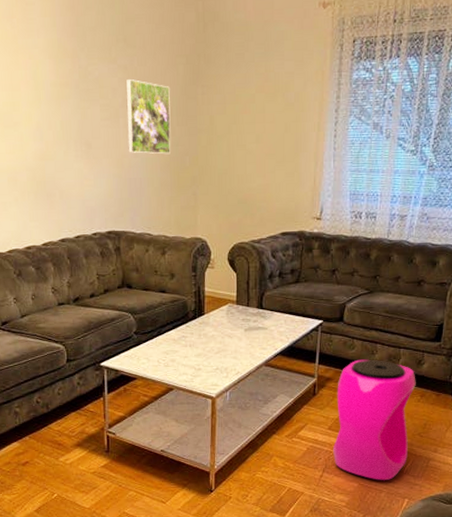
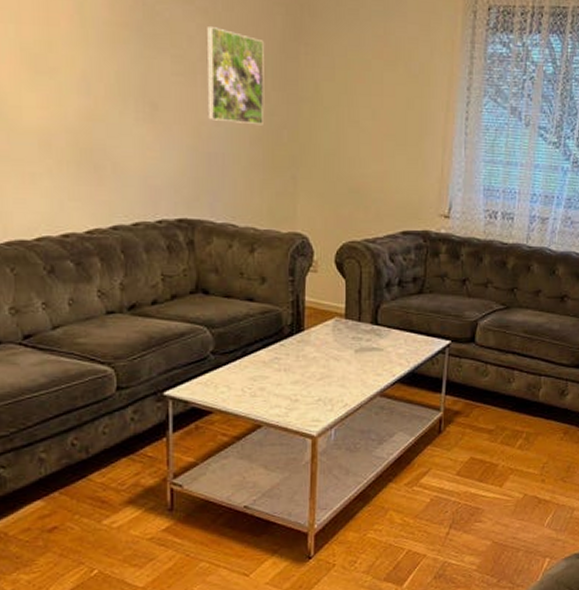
stool: present [332,359,416,480] -> none [461,388,559,537]

